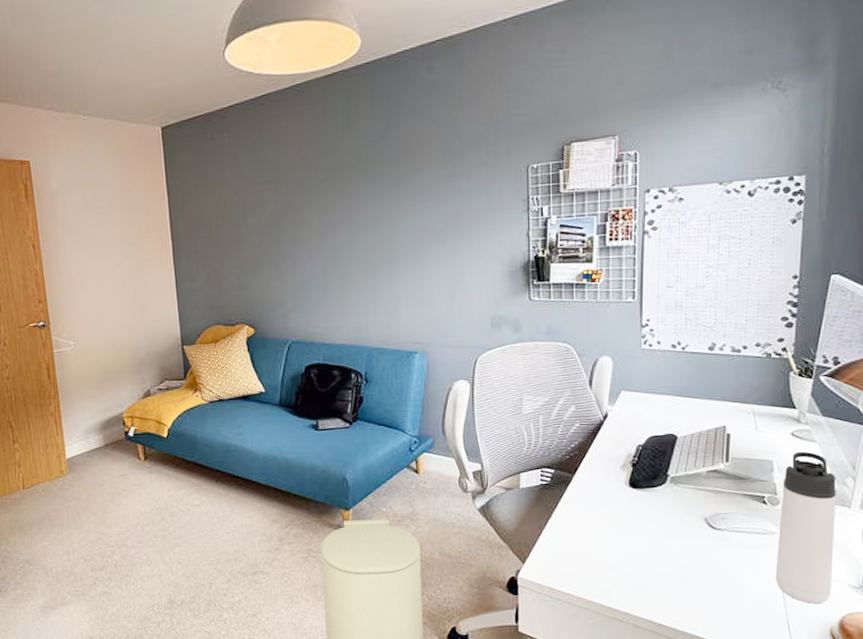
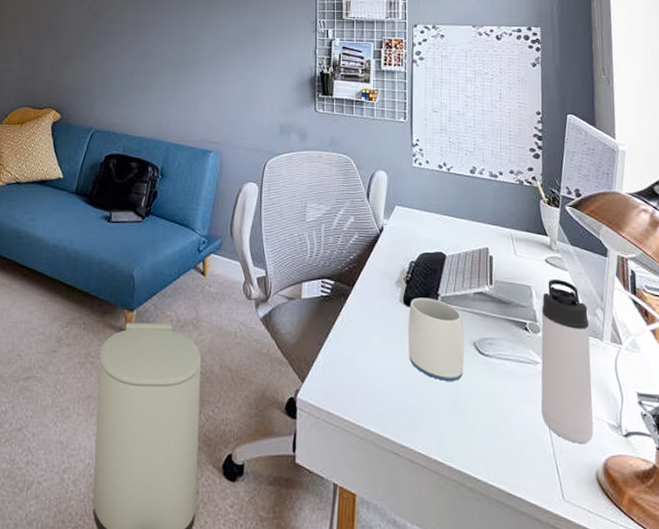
mug: none [633,479,695,555] -> present [407,297,465,381]

